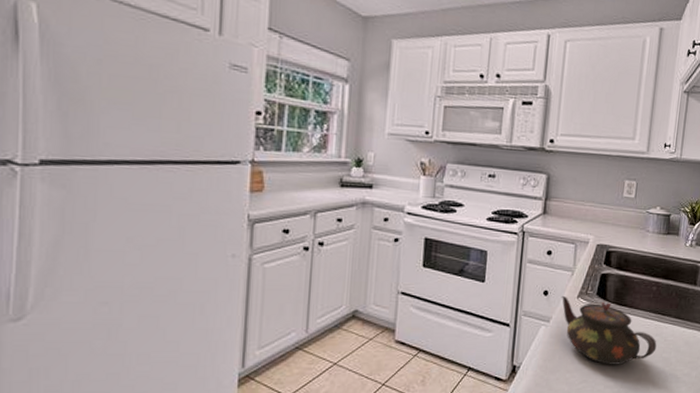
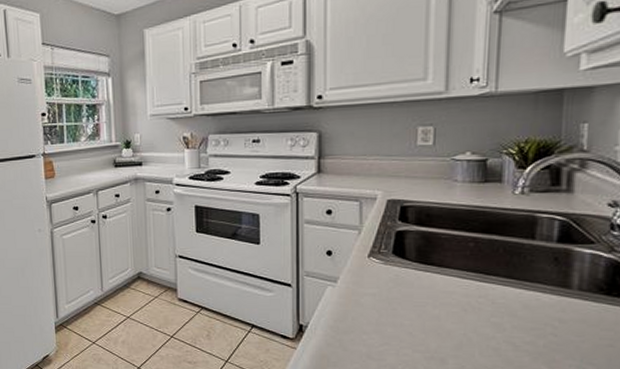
teapot: present [561,295,657,365] -> none [348,255,481,328]

